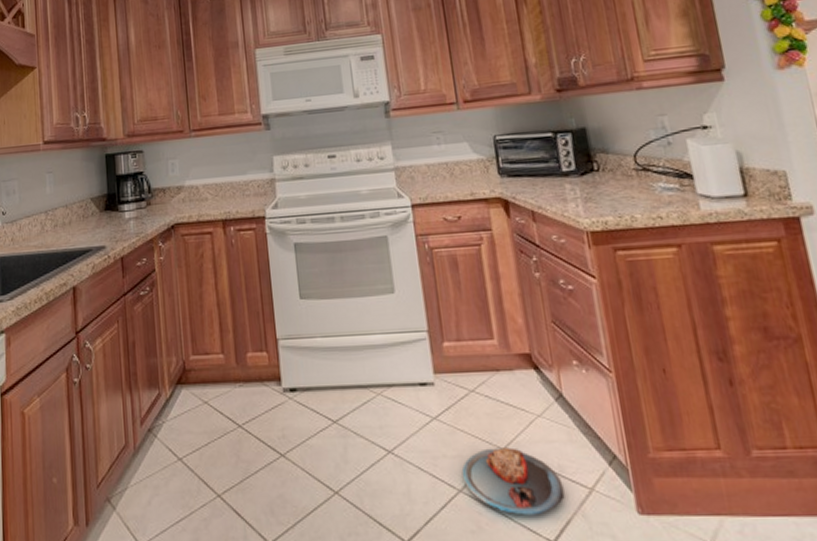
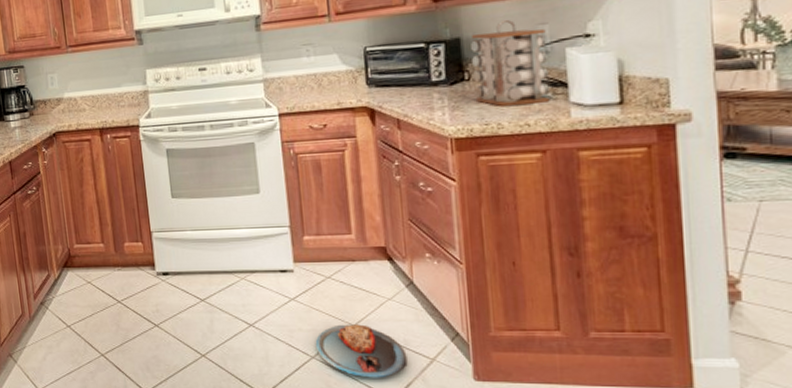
spice rack: none [596,110,679,199] -> present [471,19,550,107]

